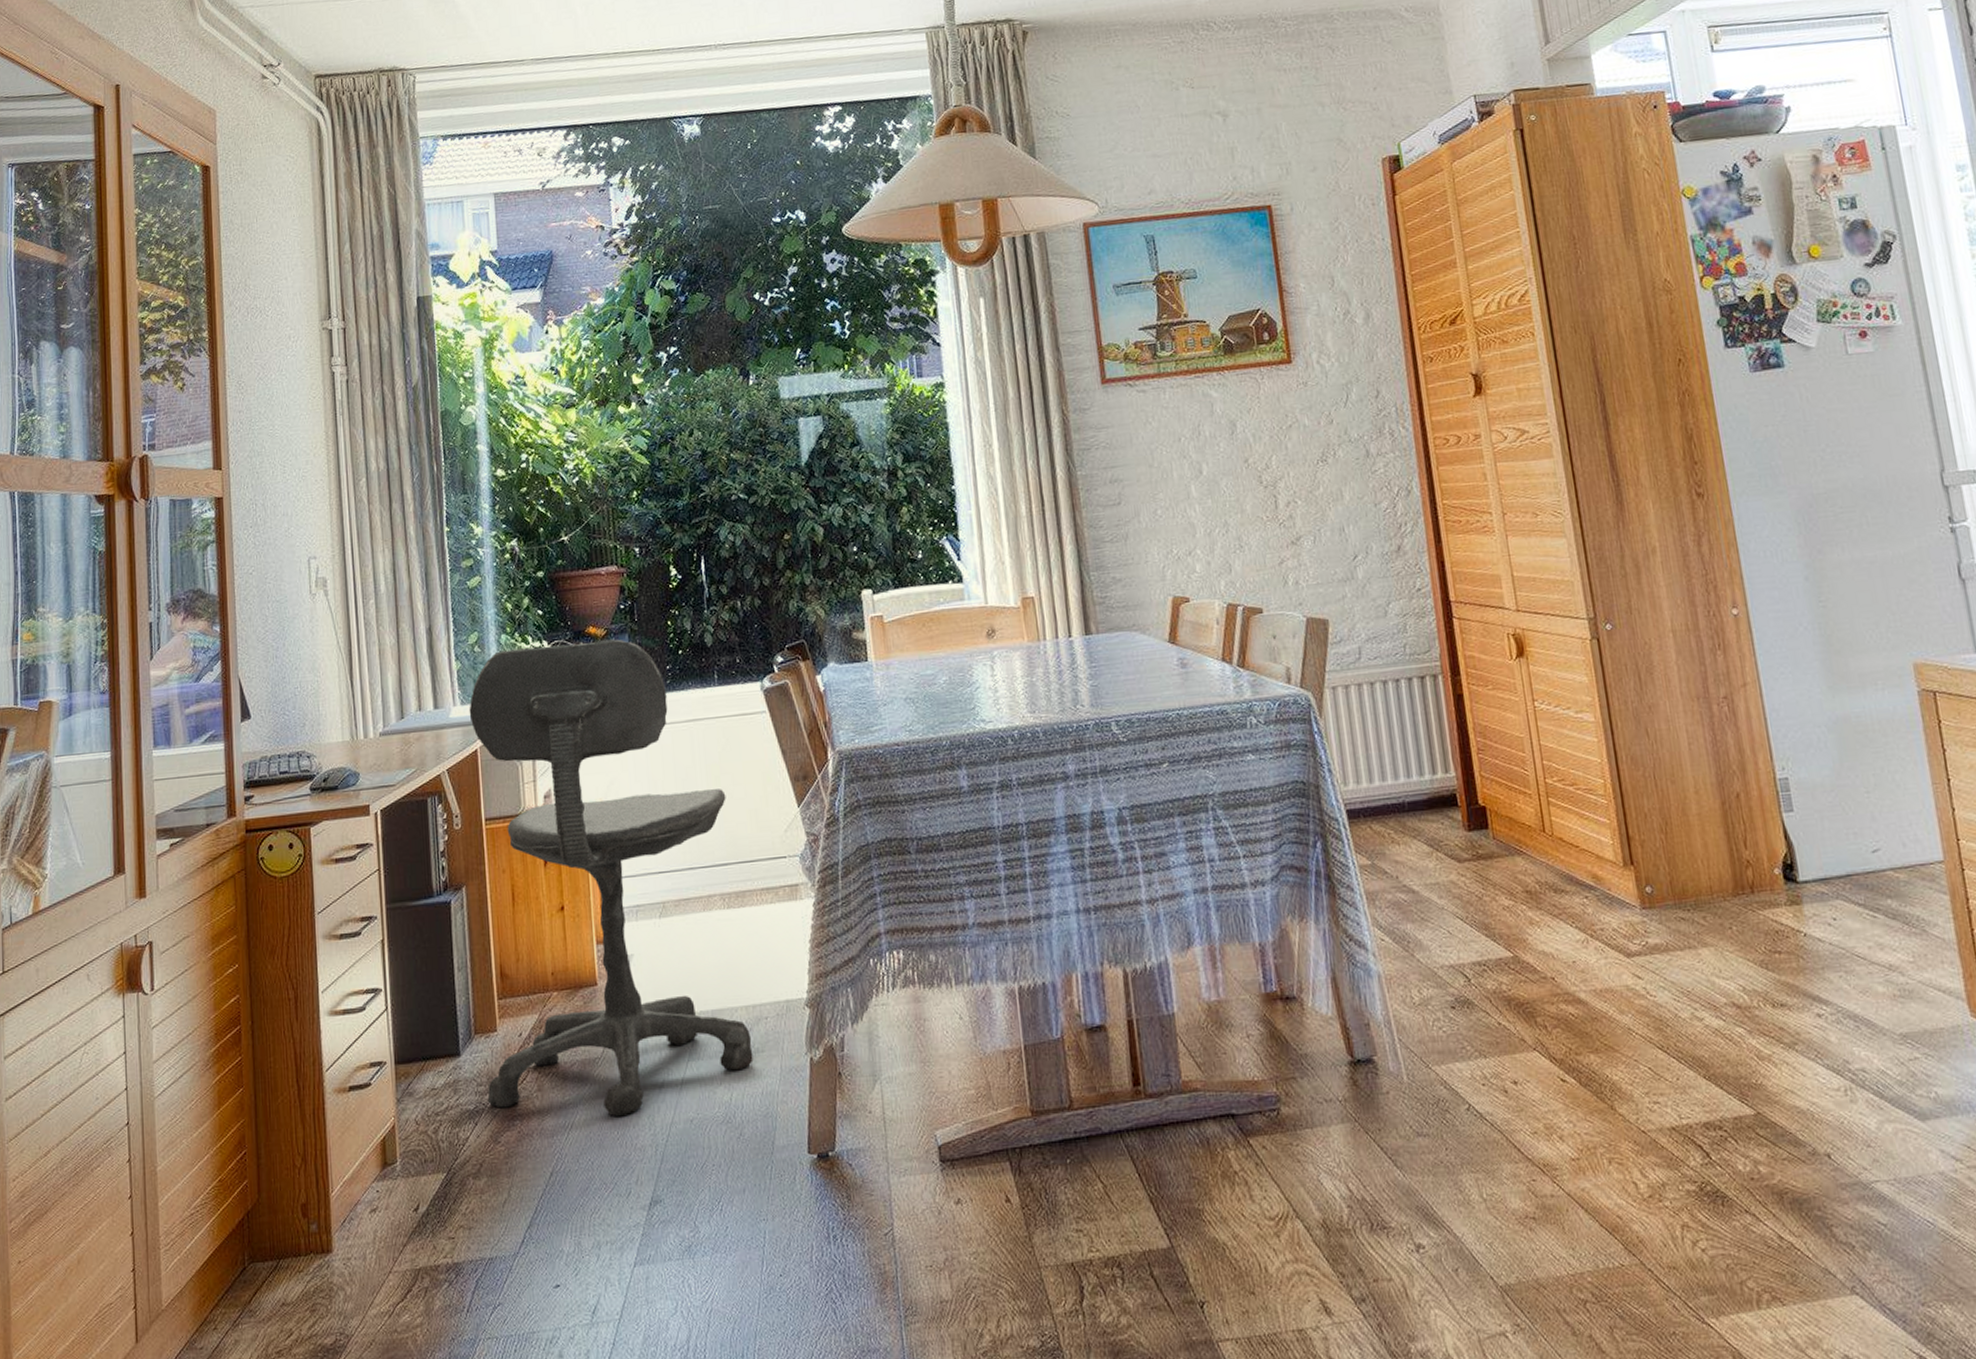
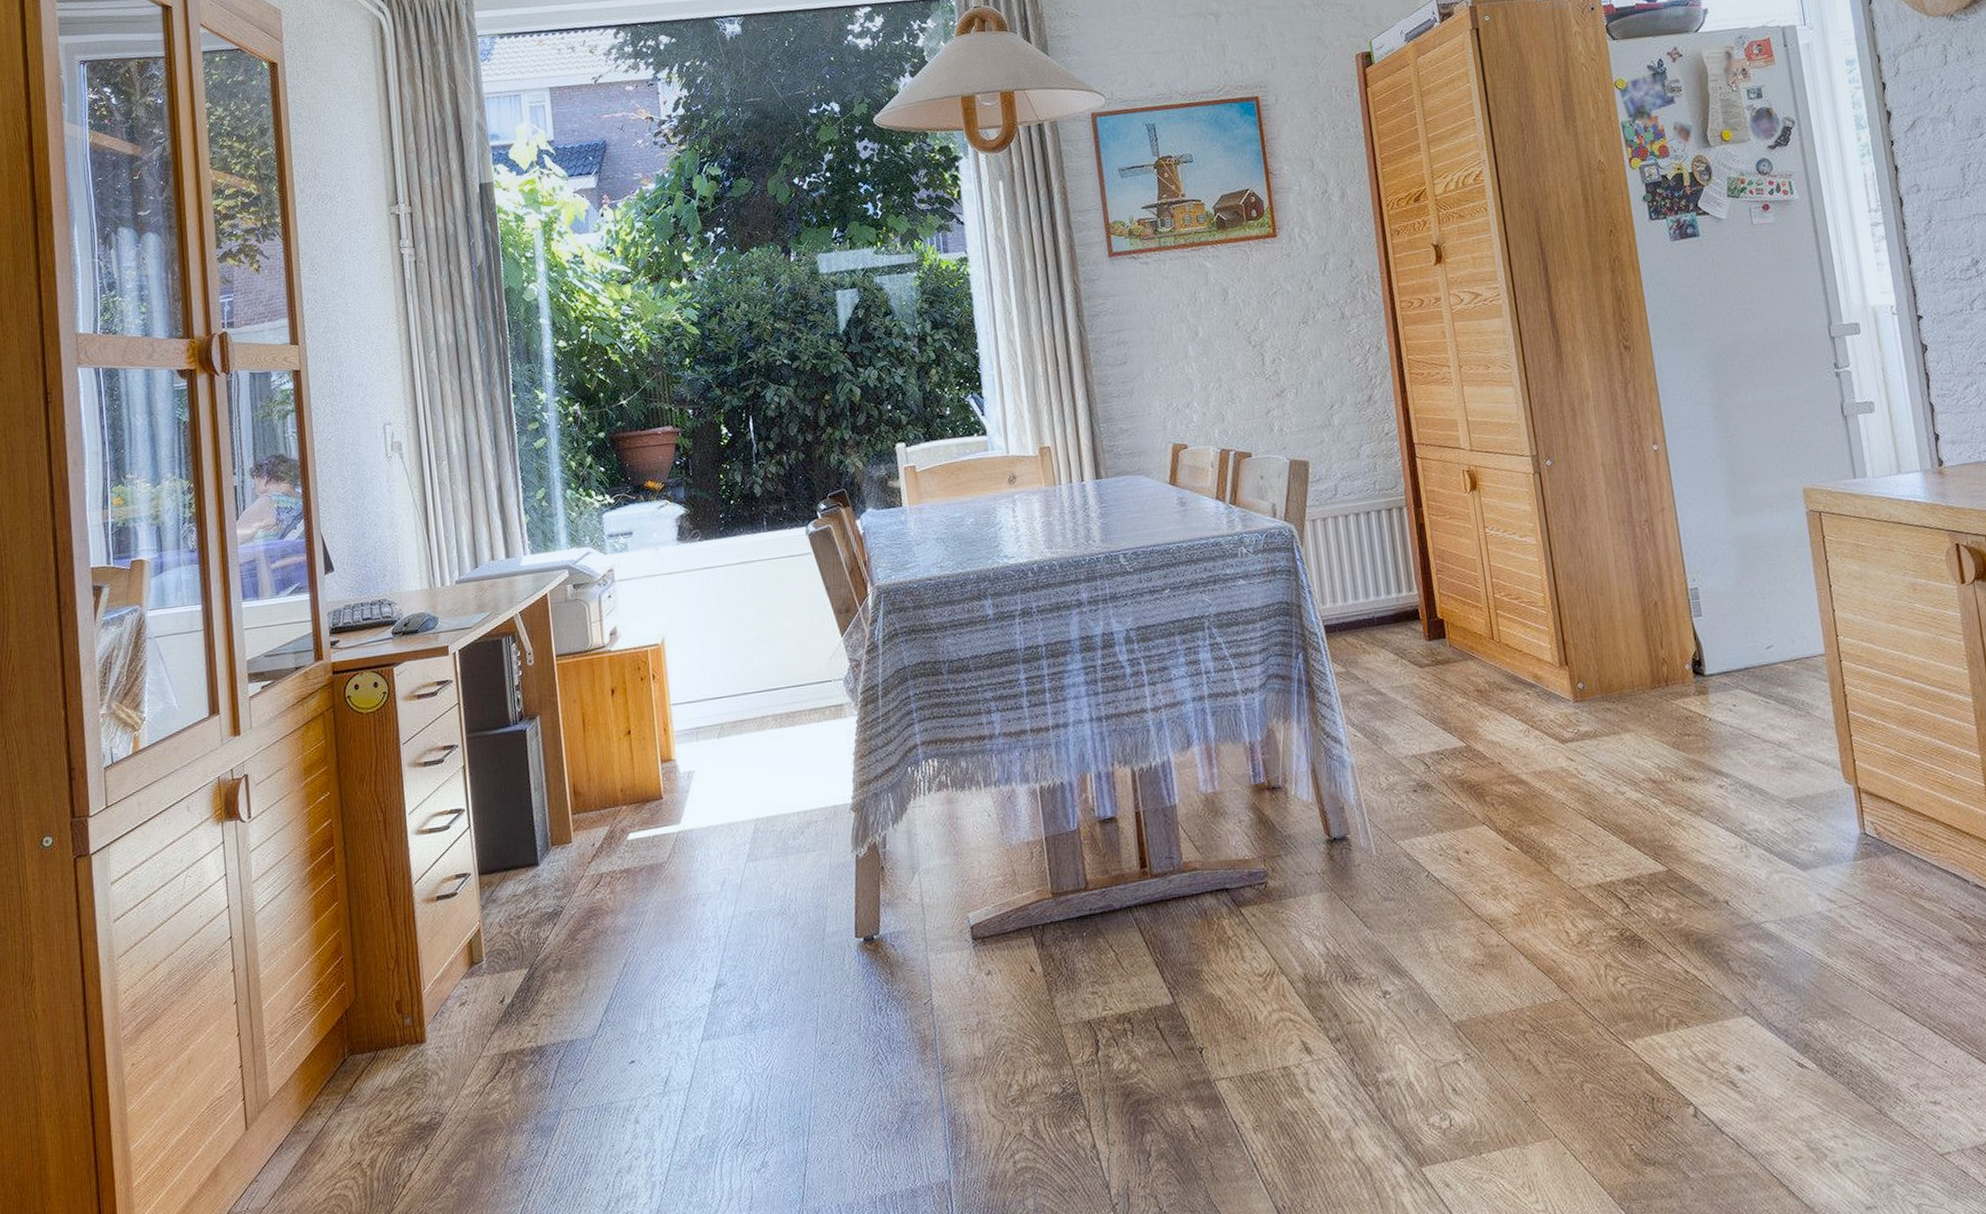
office chair: present [469,639,754,1117] -> none [538,492,805,913]

